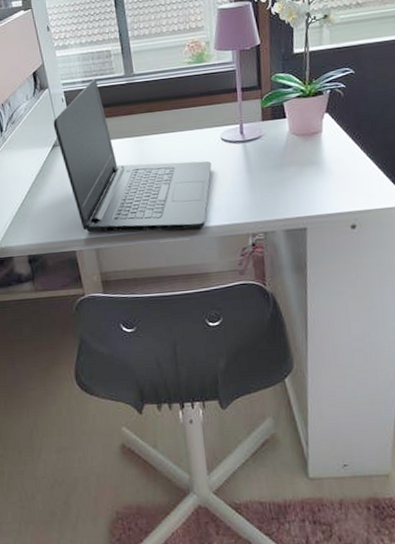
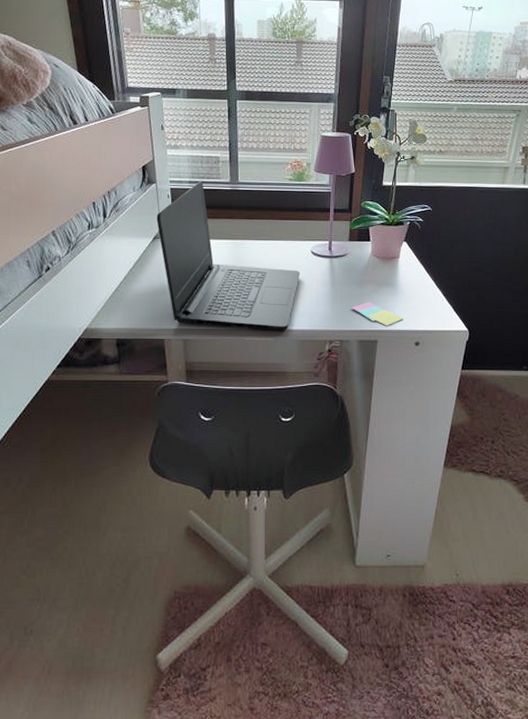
sticky notes: none [272,186,334,211] -> present [351,302,403,326]

